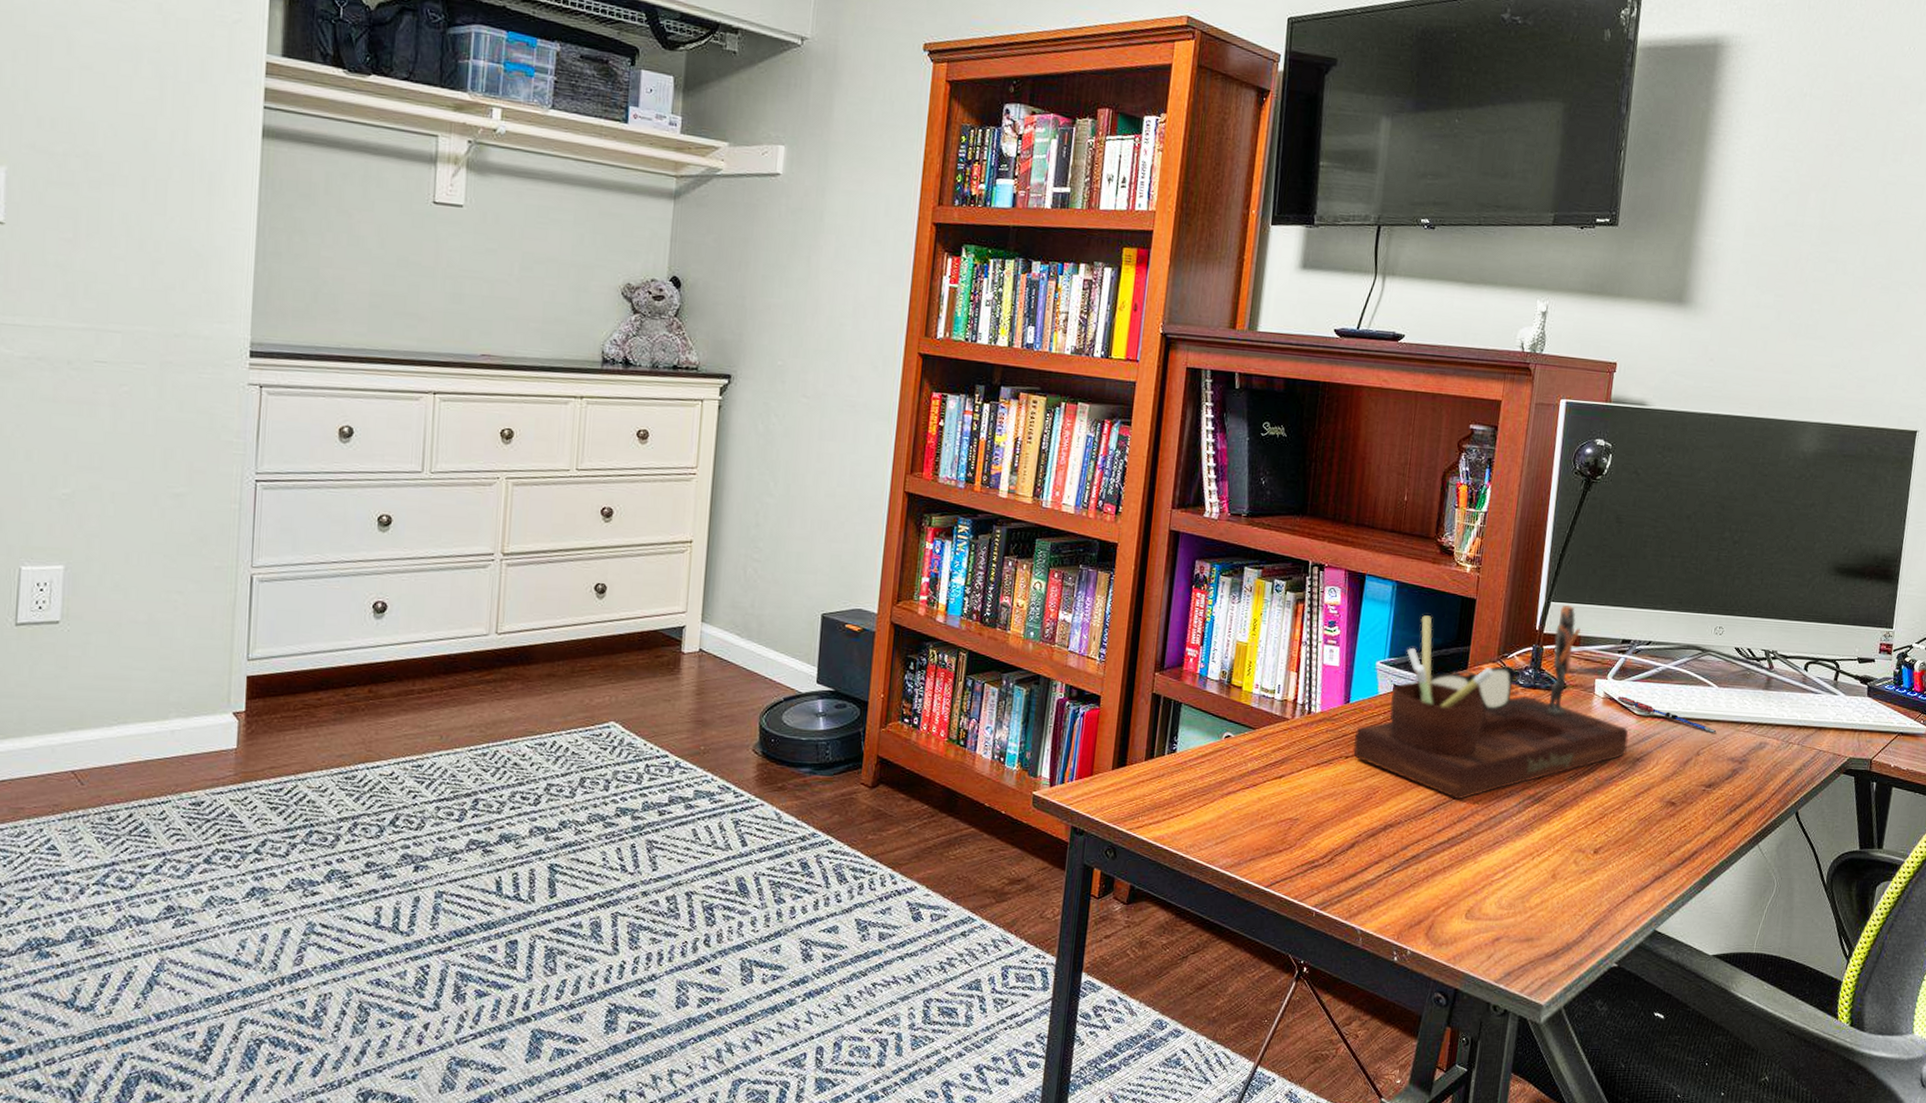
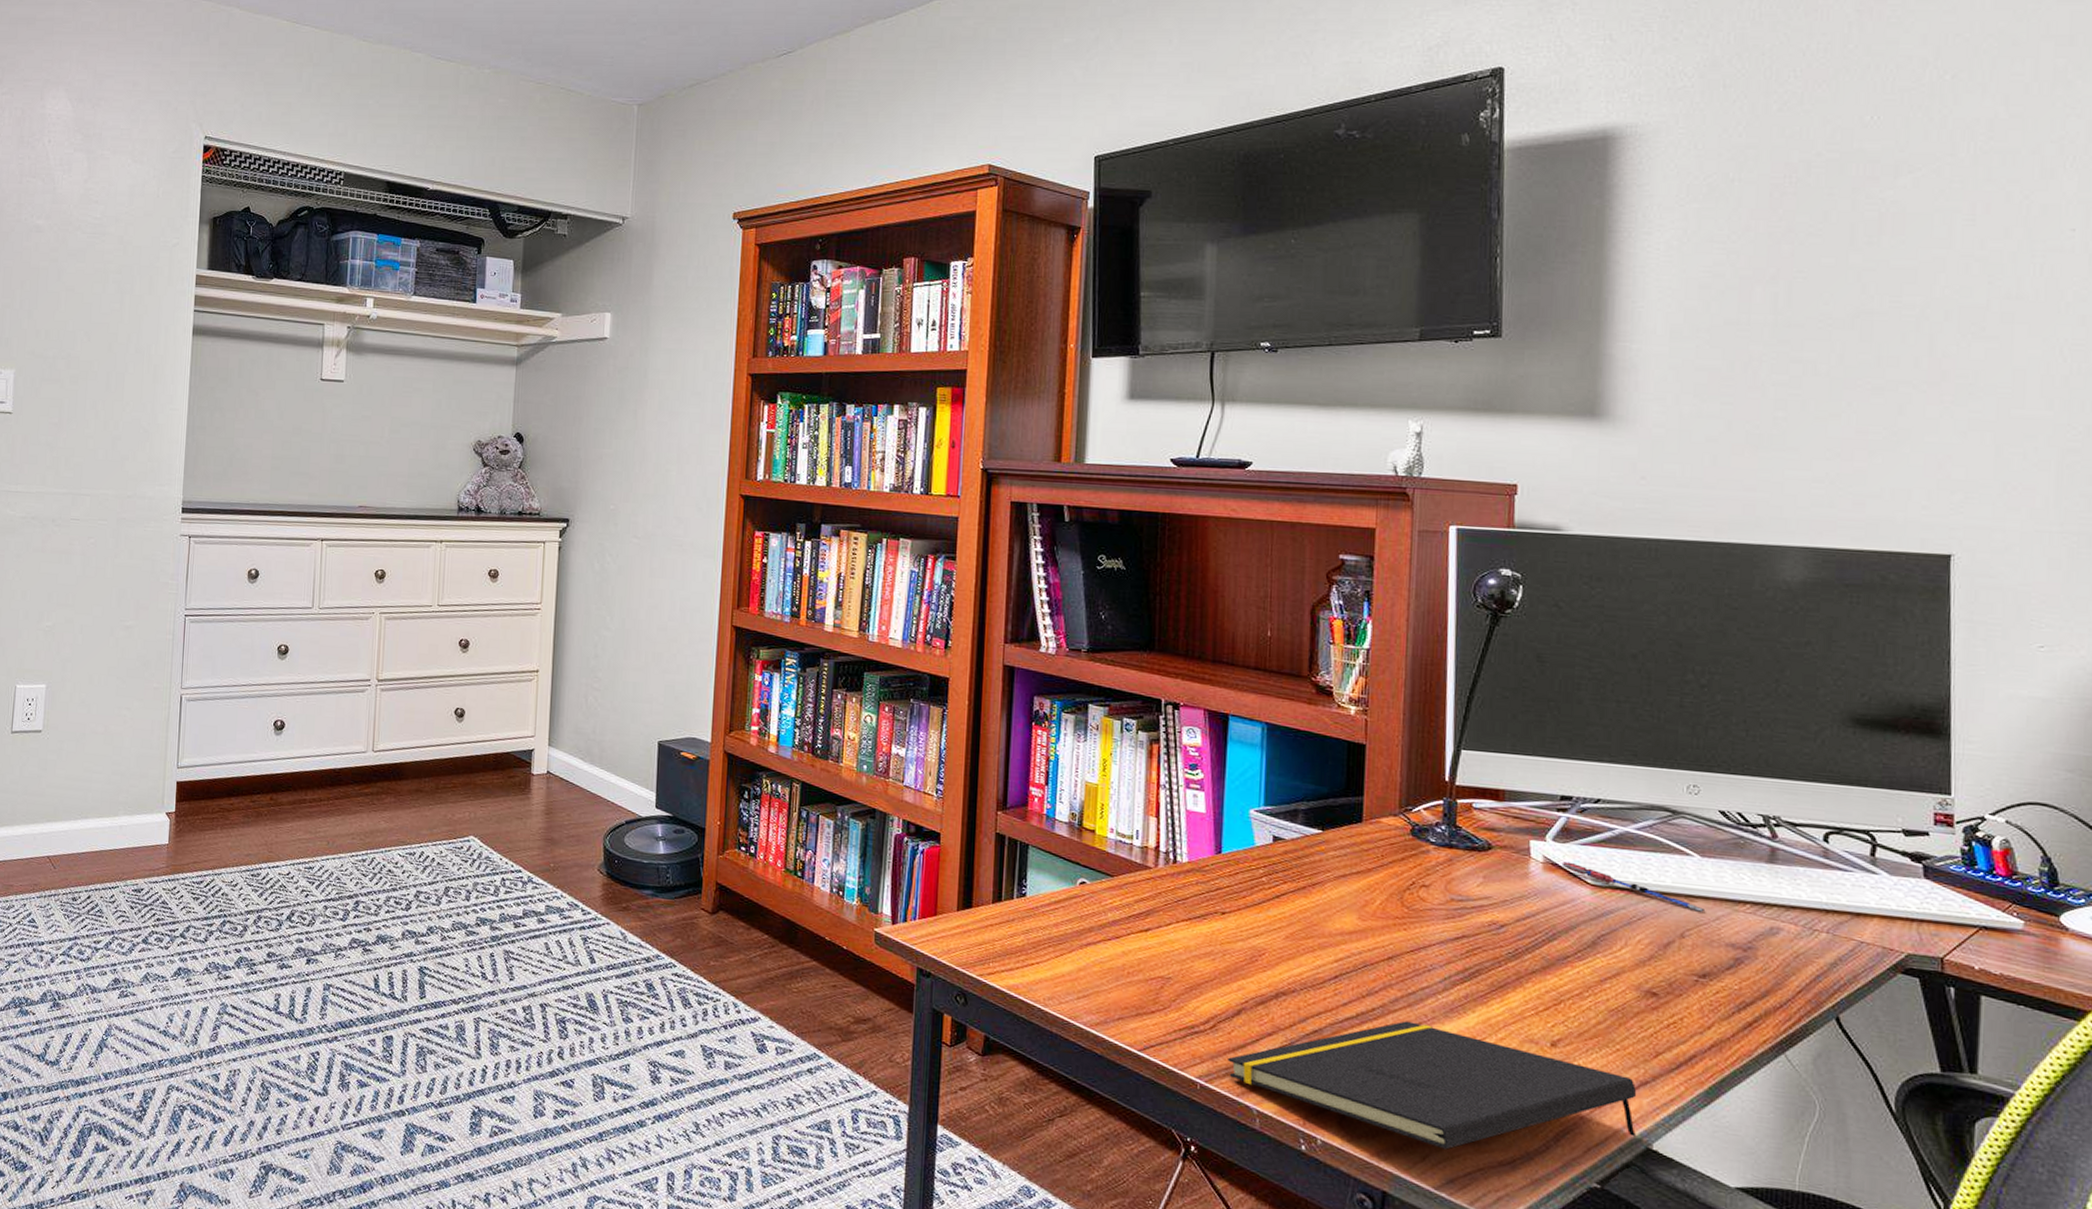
notepad: none [1340,841,1652,948] -> present [1228,1021,1637,1150]
desk organizer: present [1353,604,1629,800] -> none [1230,753,1583,970]

